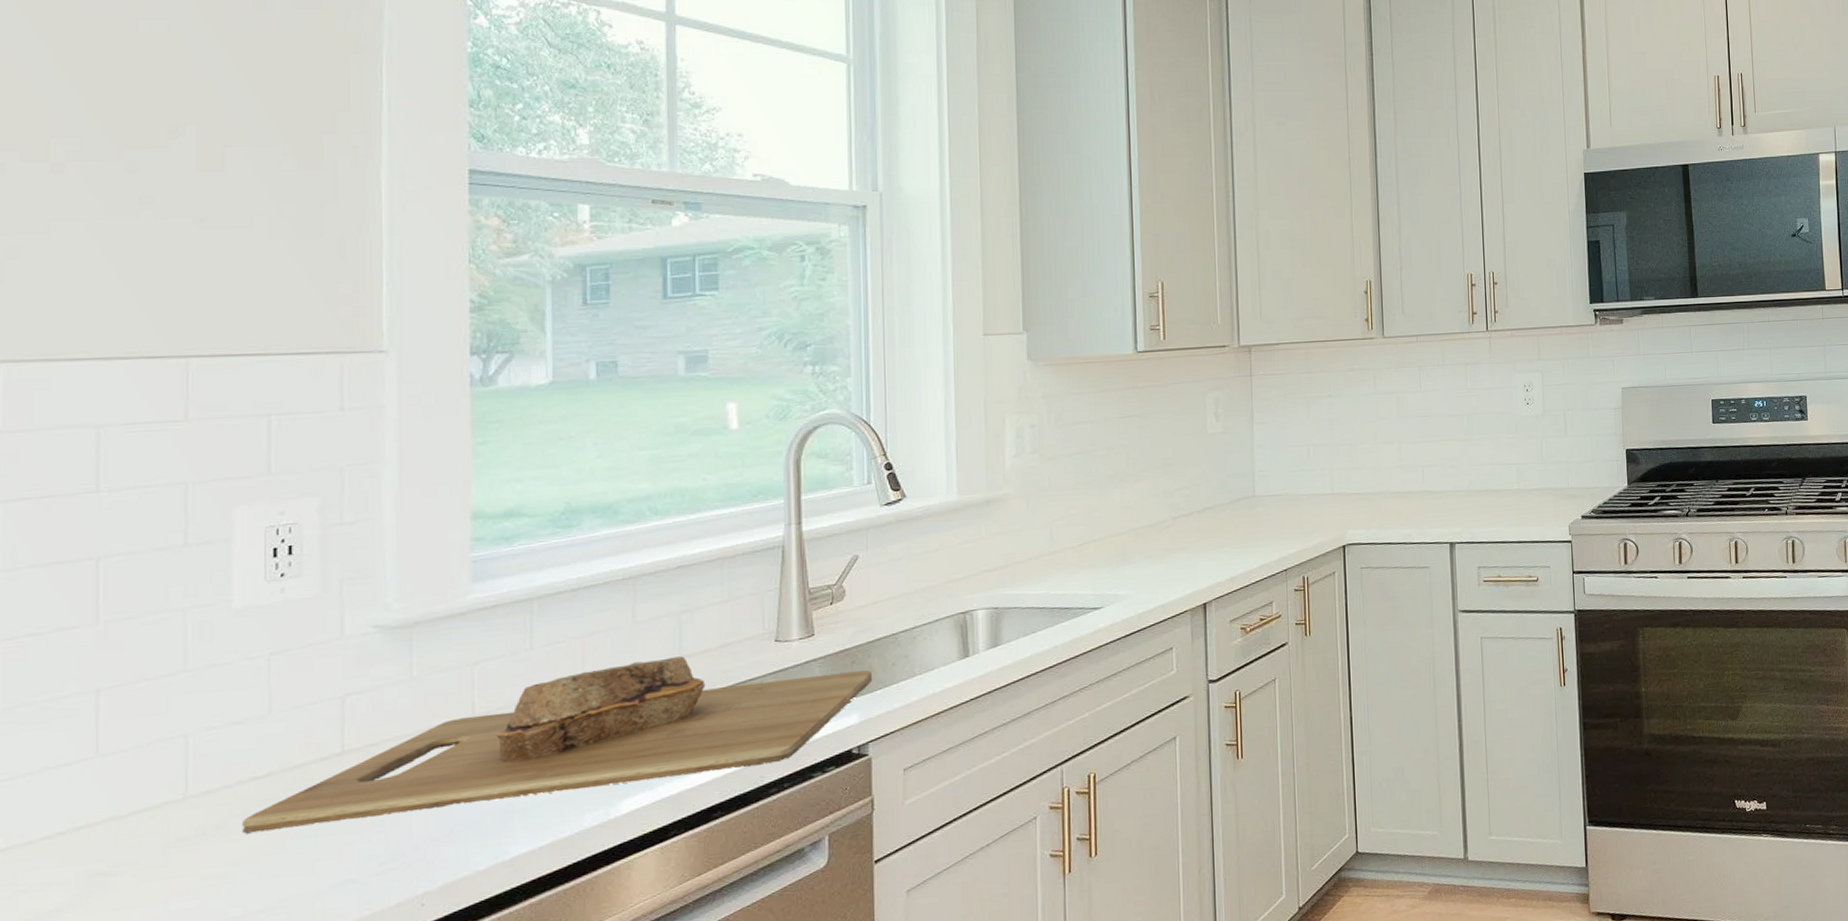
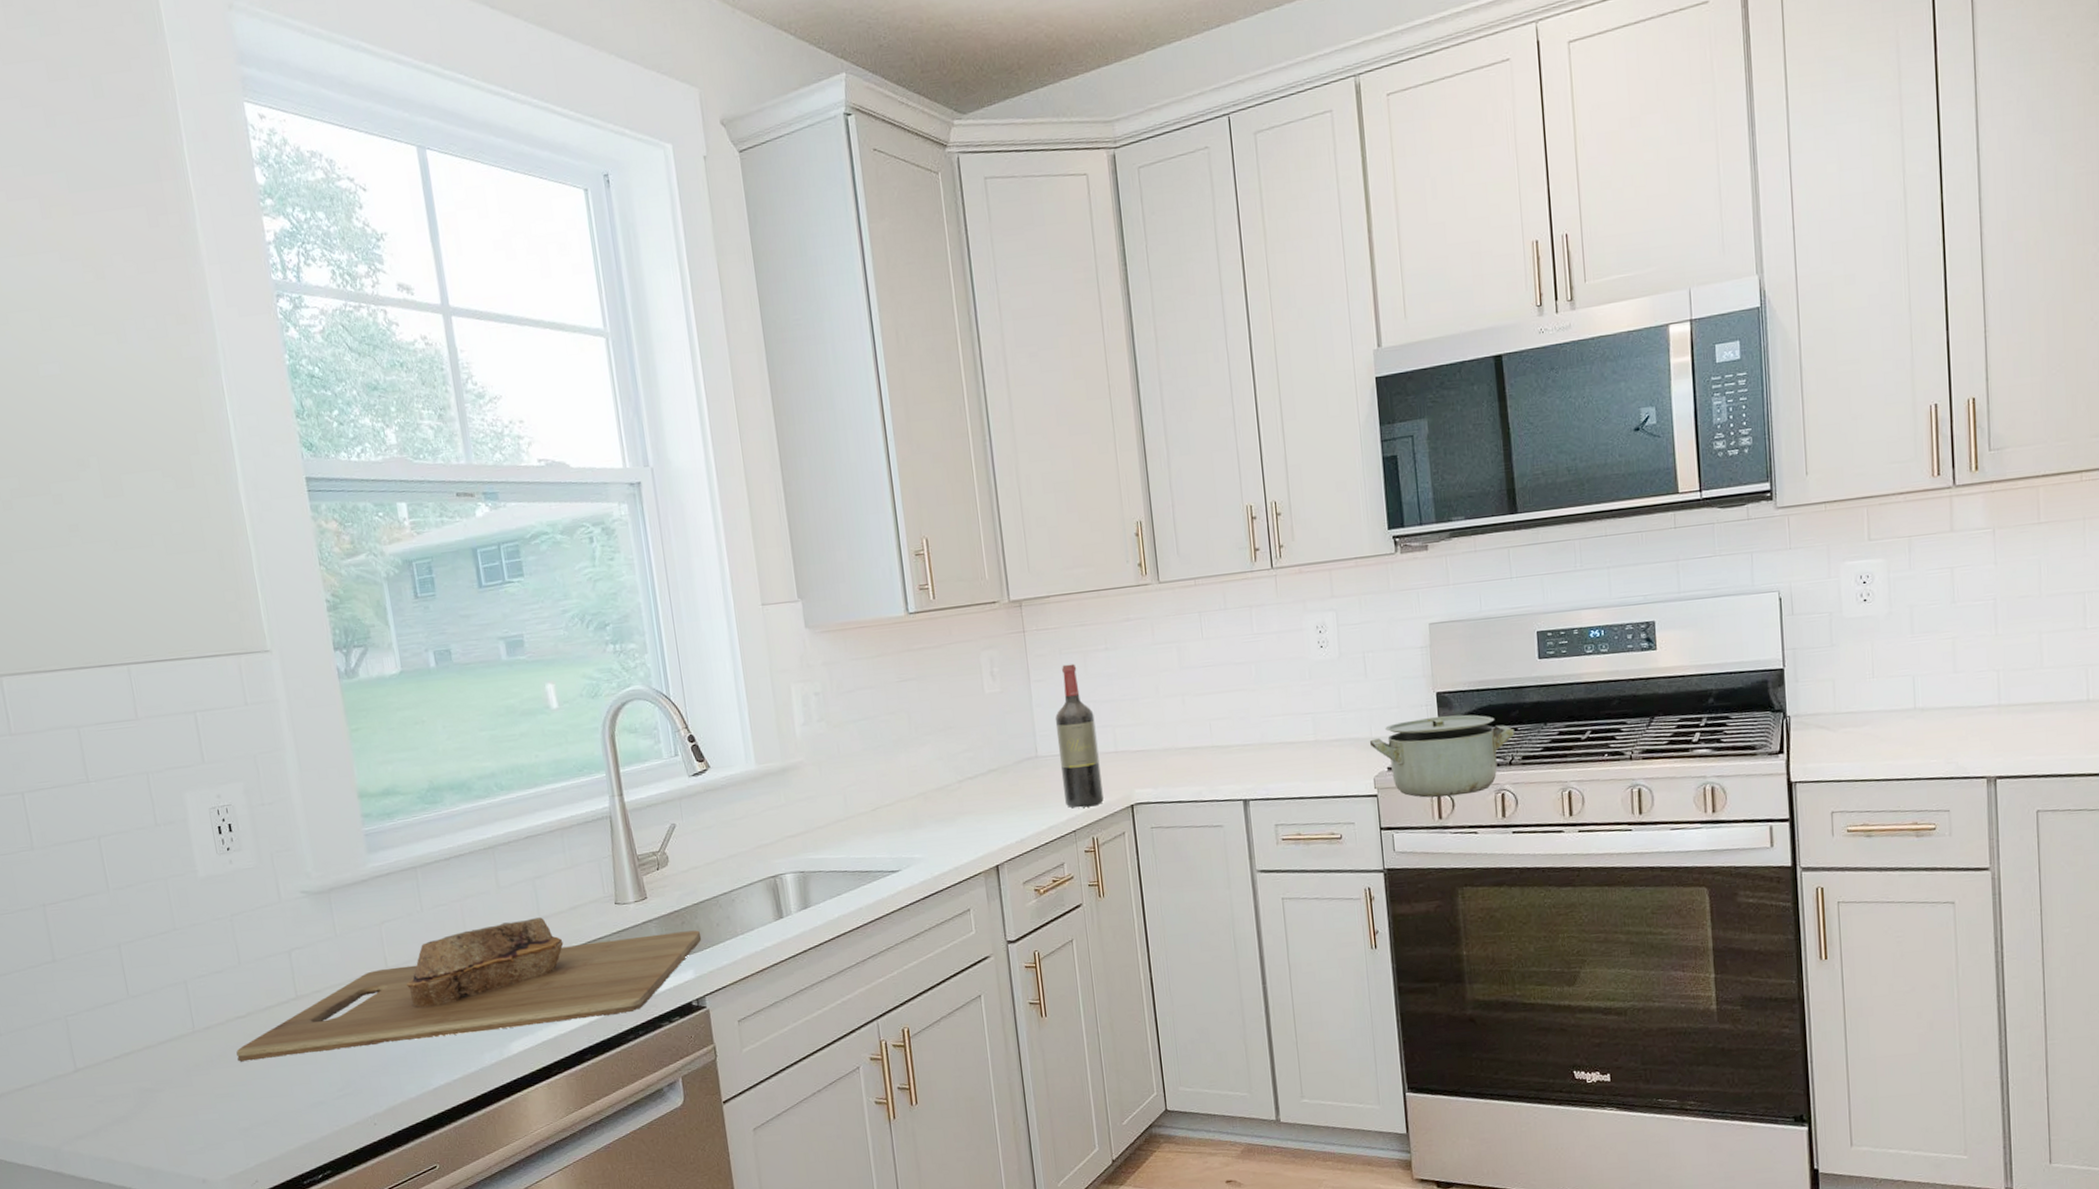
wine bottle: none [1275,408,1317,548] -> present [1055,663,1104,809]
saucepan: none [1566,470,1692,545] -> present [1369,714,1515,798]

